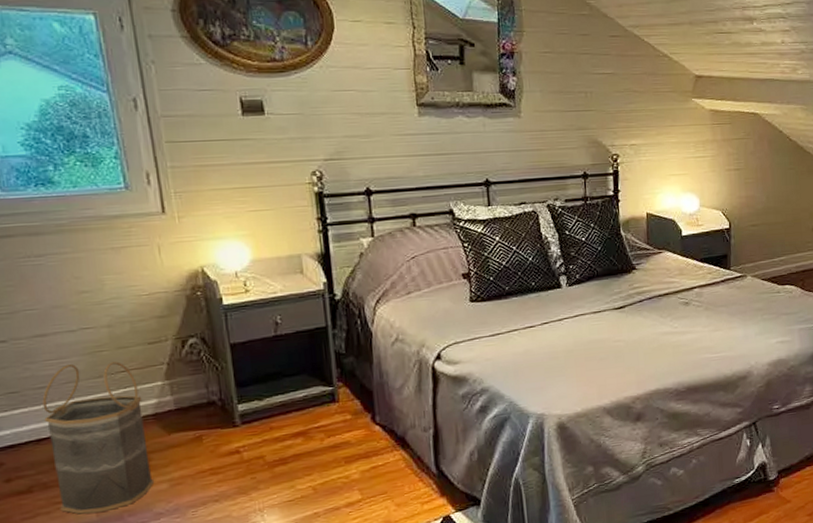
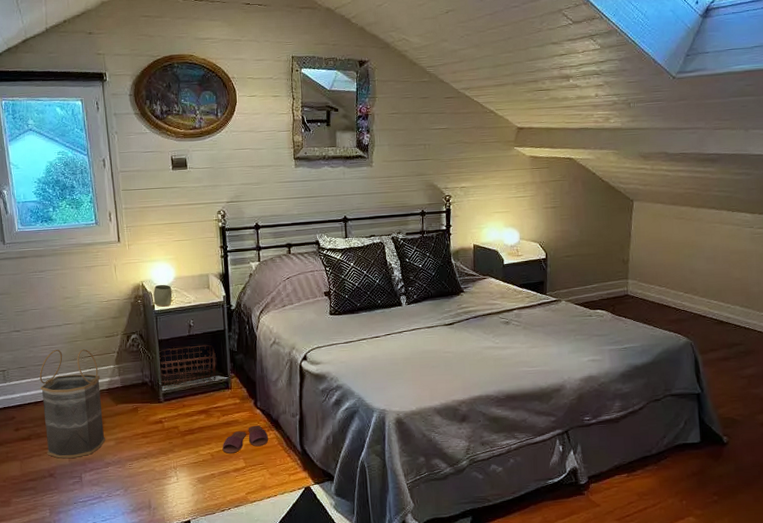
mug: none [219,269,249,300] -> present [153,284,173,307]
basket: none [230,346,317,409] -> present [157,344,217,389]
slippers: none [328,445,393,485] -> present [222,425,269,453]

